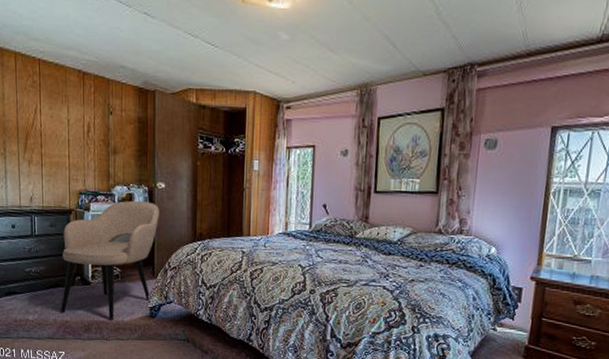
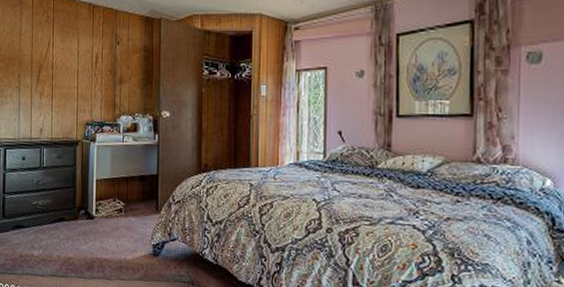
armchair: present [60,201,159,320] -> none [64,131,164,258]

